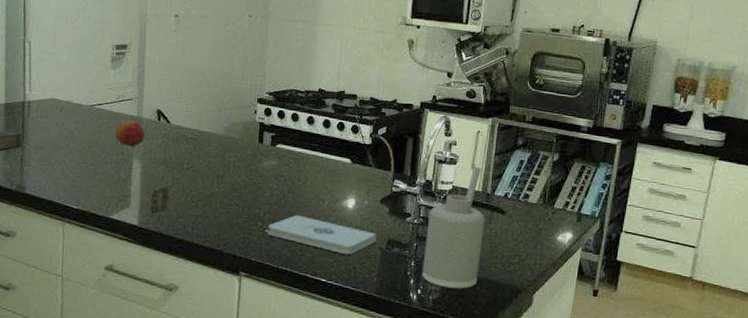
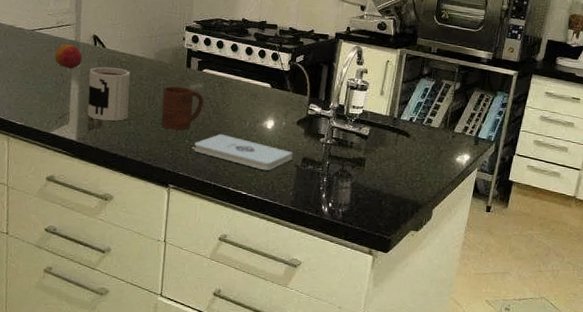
mug: none [150,144,197,203] -> present [87,67,130,121]
cup: none [230,163,278,212] -> present [160,86,204,131]
soap dispenser: present [422,167,486,290] -> none [333,93,392,204]

